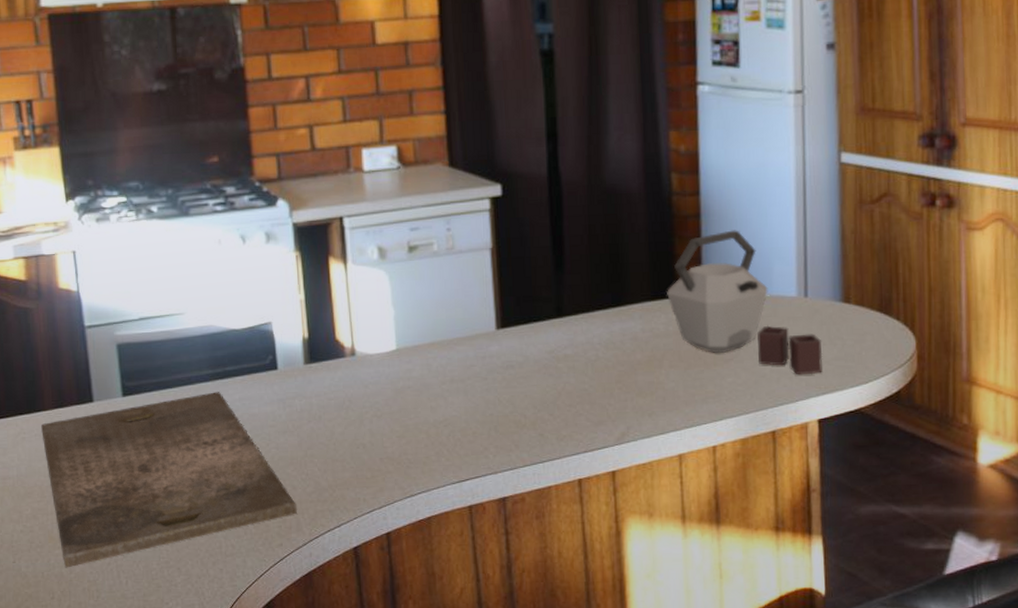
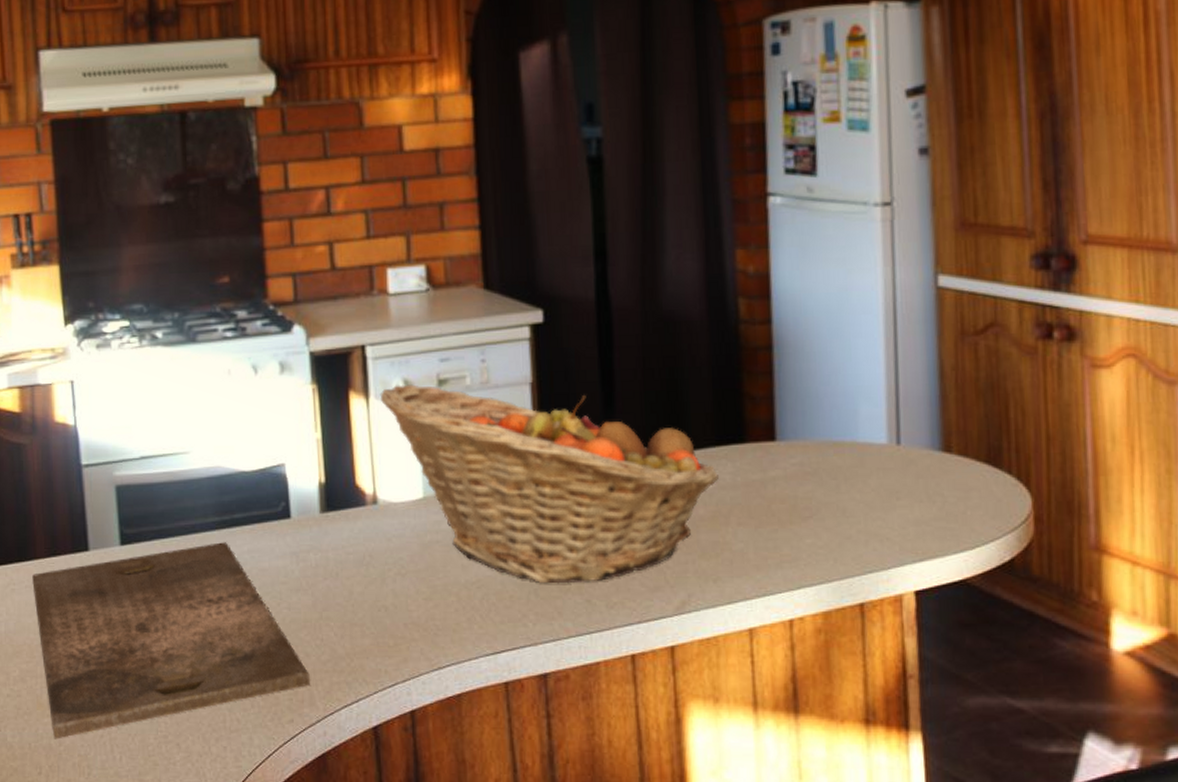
fruit basket: none [356,251,655,421] -> present [380,384,720,584]
kettle: present [667,230,823,375] -> none [734,364,920,538]

